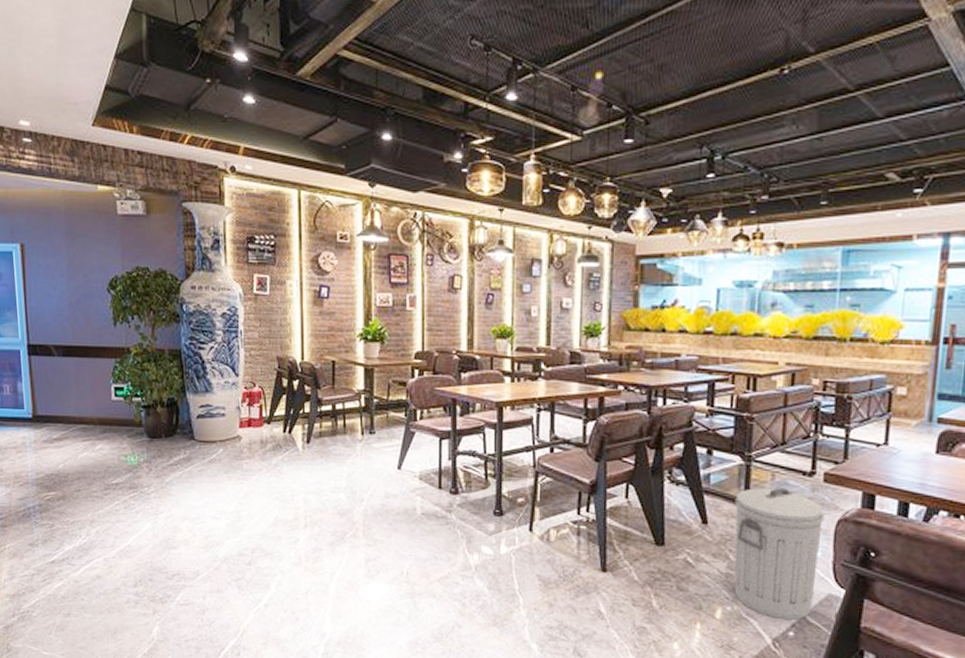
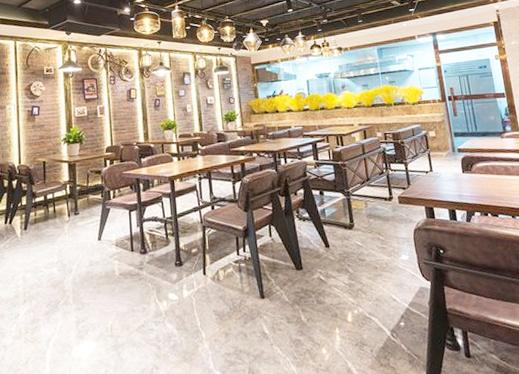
trash can: present [734,487,825,620] -> none [344,212,412,314]

